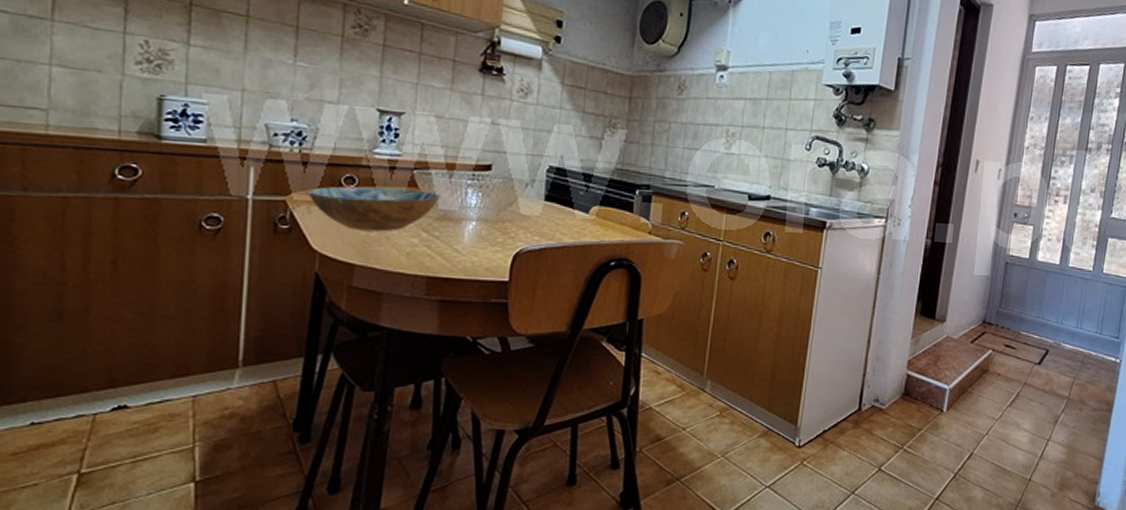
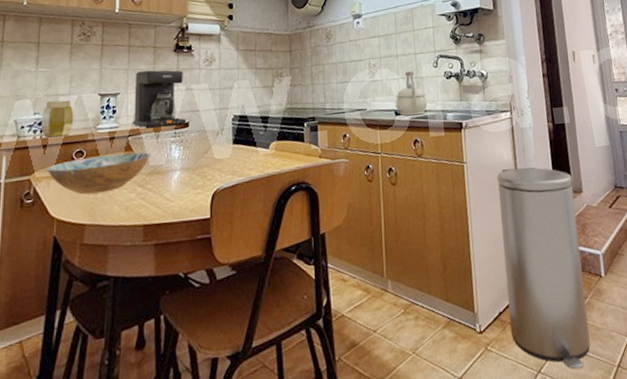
jar: none [300,107,344,155] -> present [41,100,74,138]
coffee maker: none [420,89,489,167] -> present [133,70,187,128]
kettle: none [750,149,790,204] -> present [395,70,428,116]
pedal bin: none [831,283,938,496] -> present [497,167,590,370]

